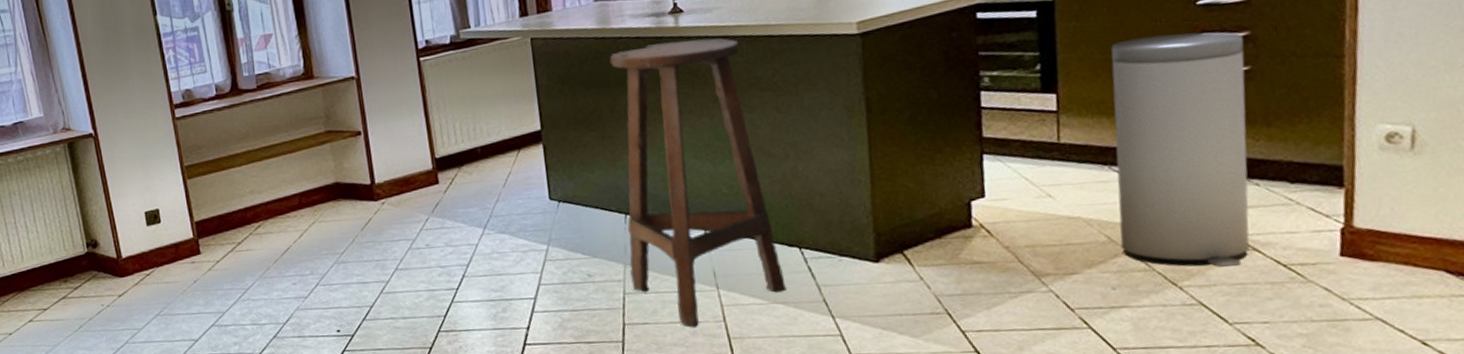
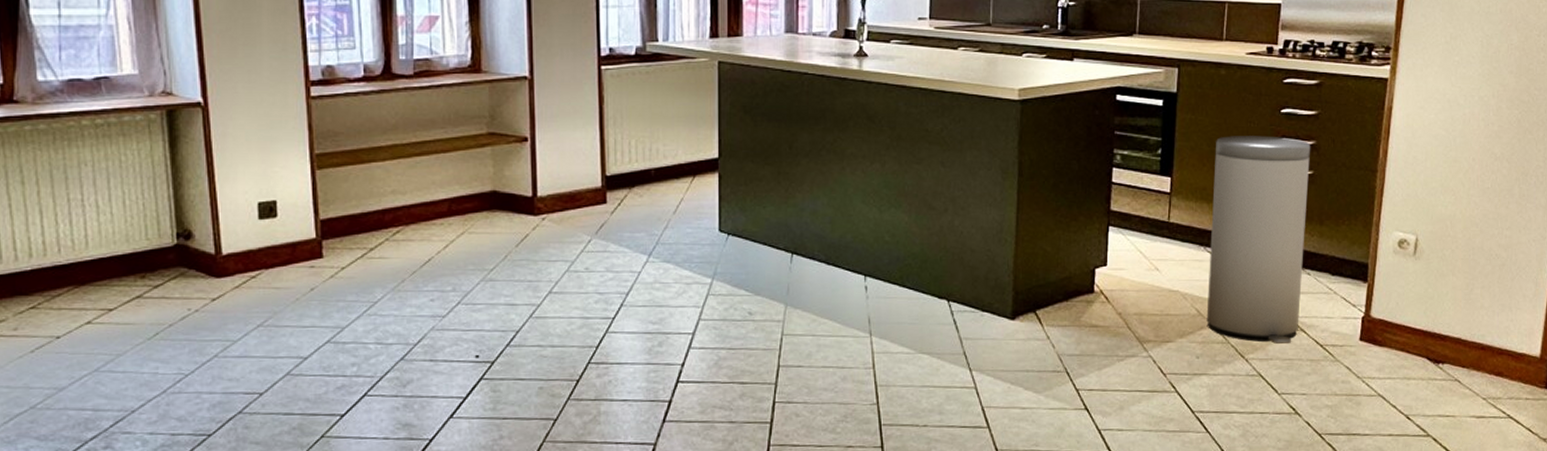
bar stool: present [609,38,786,328] -> none [789,85,932,373]

